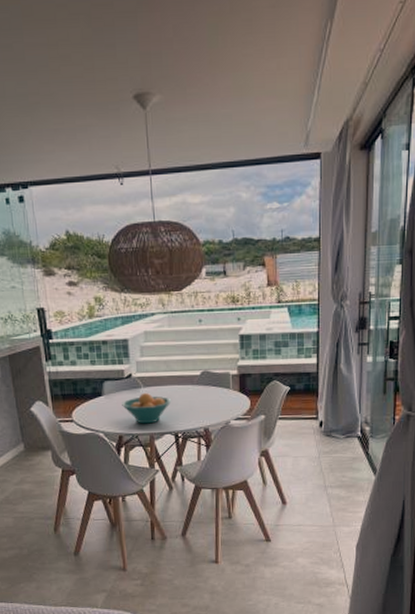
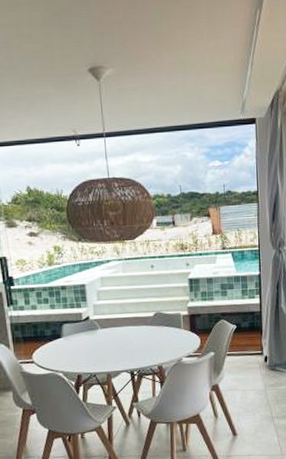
fruit bowl: present [122,392,172,424] -> none [80,333,127,364]

